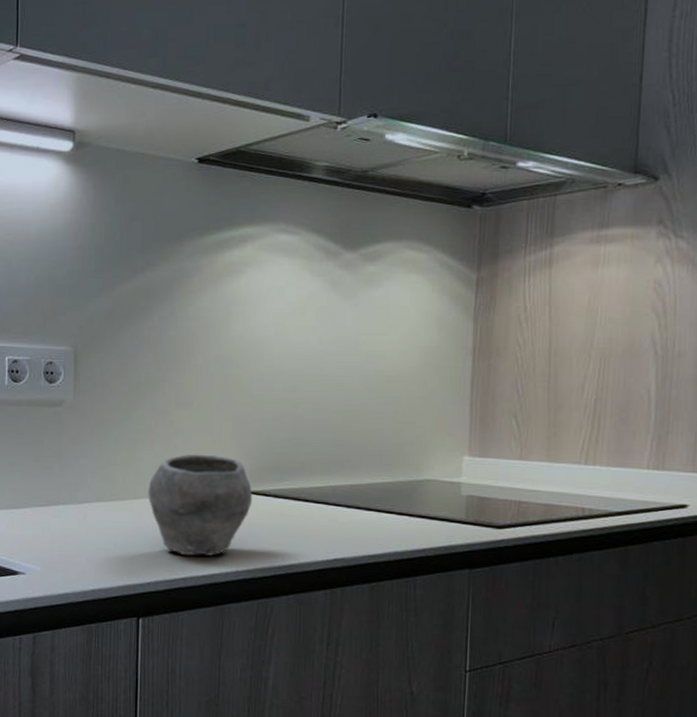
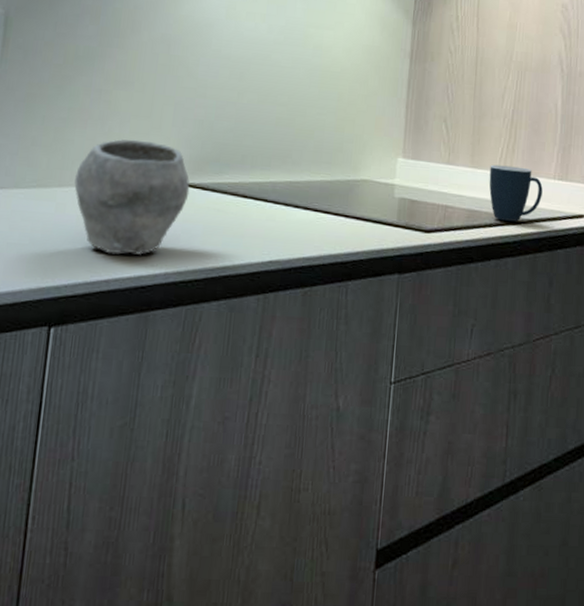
mug: none [568,457,634,515] -> present [489,164,543,222]

